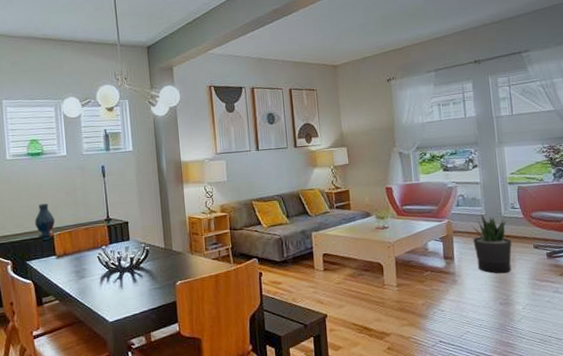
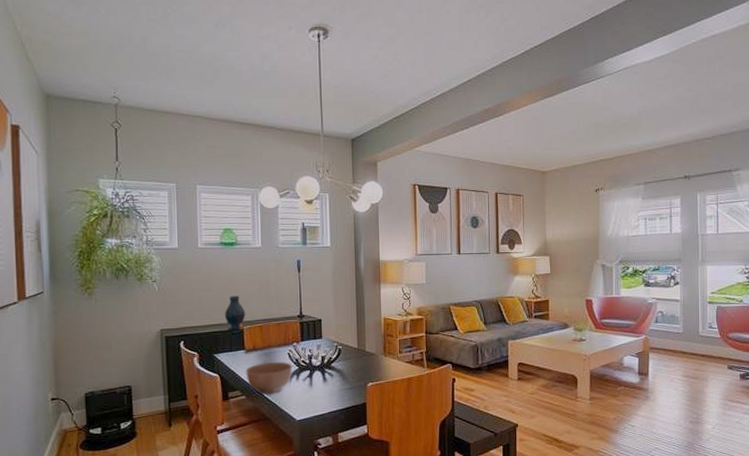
bowl: none [58,265,103,298] -> present [246,361,292,394]
planter: present [472,213,512,274] -> none [668,331,707,393]

